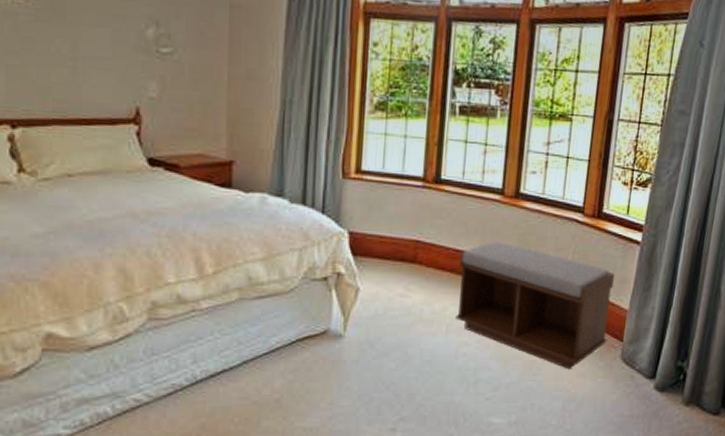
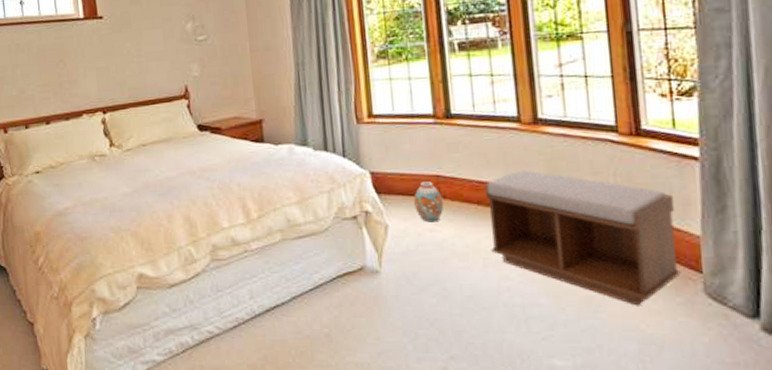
vase: none [389,246,419,288] -> present [414,181,444,223]

